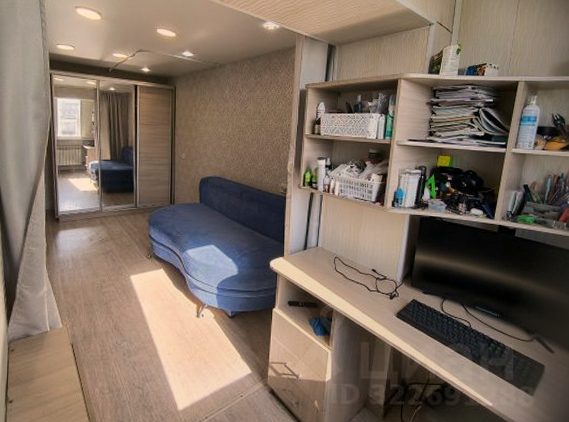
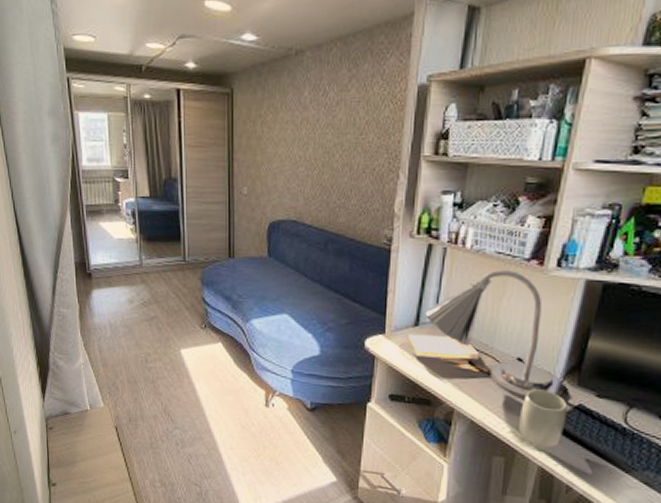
books: none [299,255,348,276] -> present [407,333,480,364]
table lamp: none [309,209,406,296] -> present [423,270,569,397]
mug: none [377,289,406,332] -> present [519,387,568,448]

